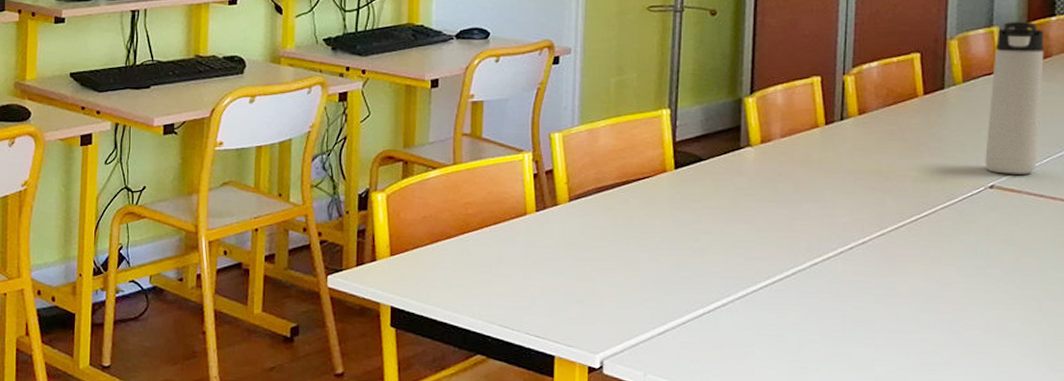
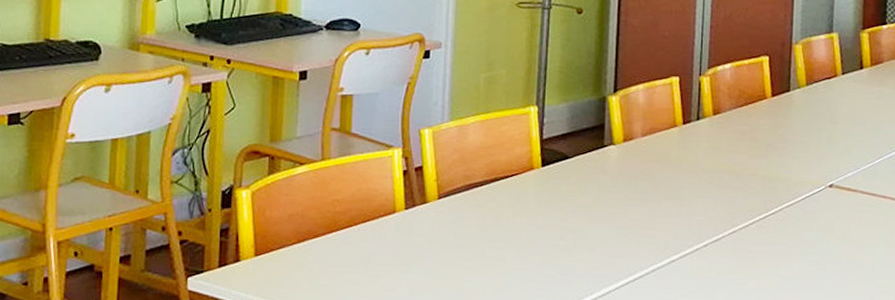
thermos bottle: present [985,22,1044,175] -> none [825,29,877,174]

